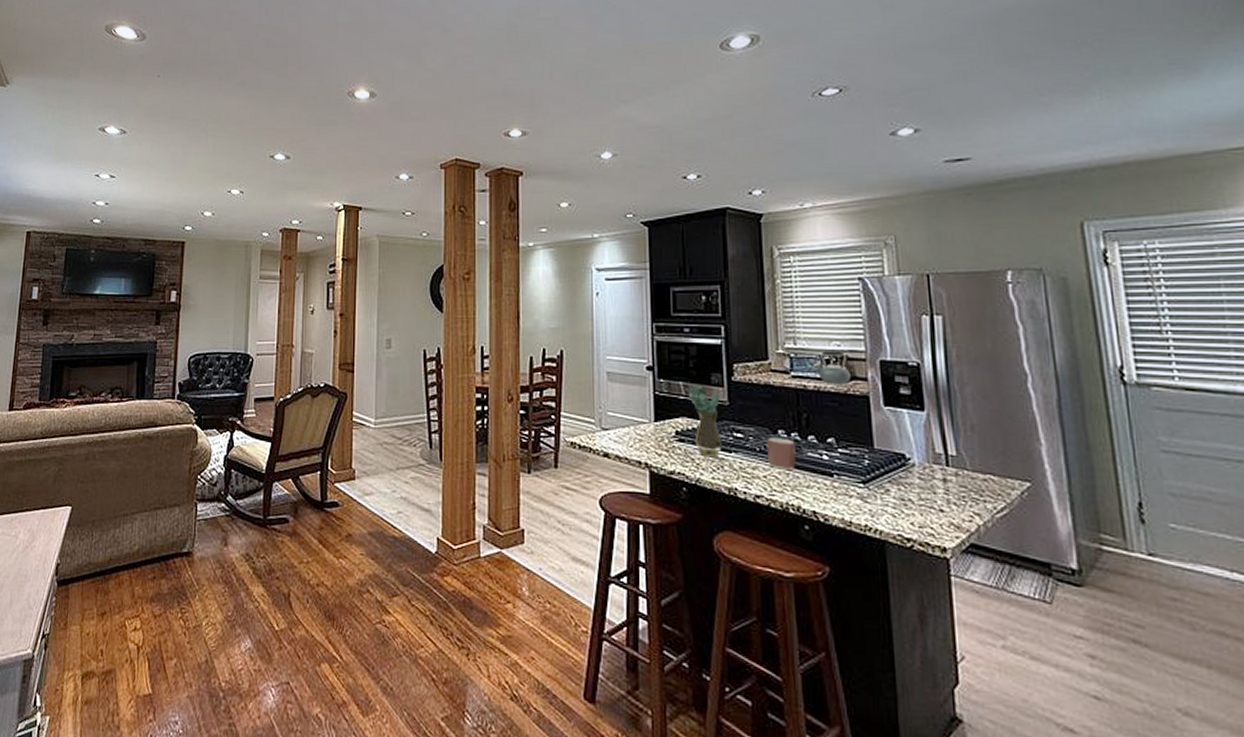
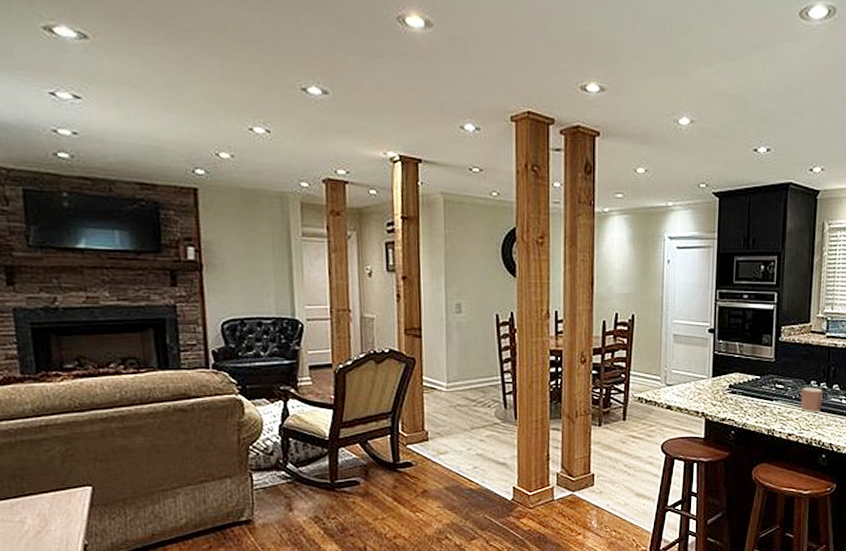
vase: present [688,382,722,458] -> none [742,342,768,406]

